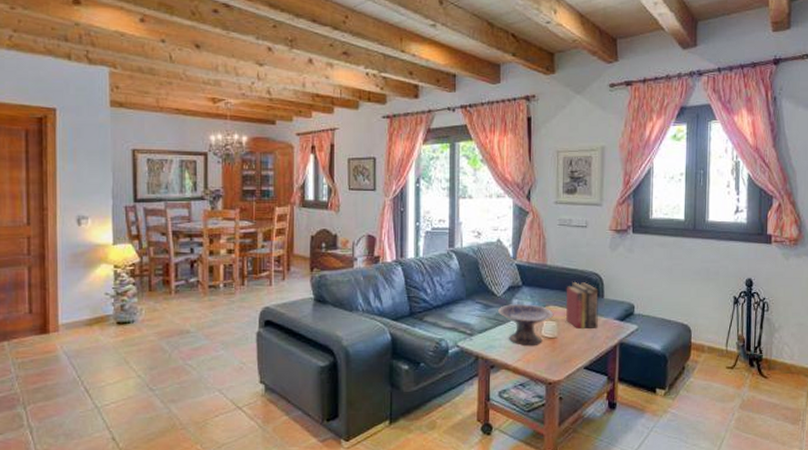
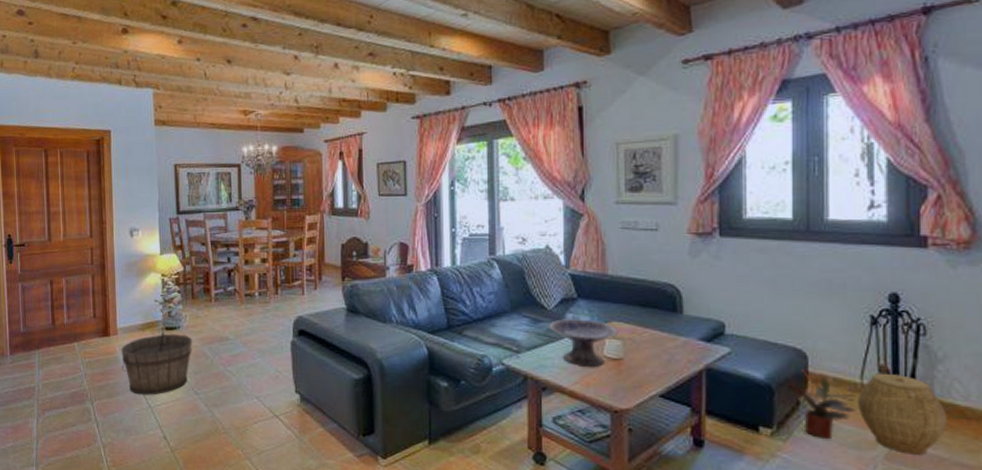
wooden bucket: none [63,321,149,395] -> present [121,327,193,395]
books: present [566,281,599,330] -> none [632,294,676,351]
potted plant: none [678,340,724,396] -> present [790,369,858,440]
woven basket: none [723,341,780,403] -> present [858,373,947,455]

